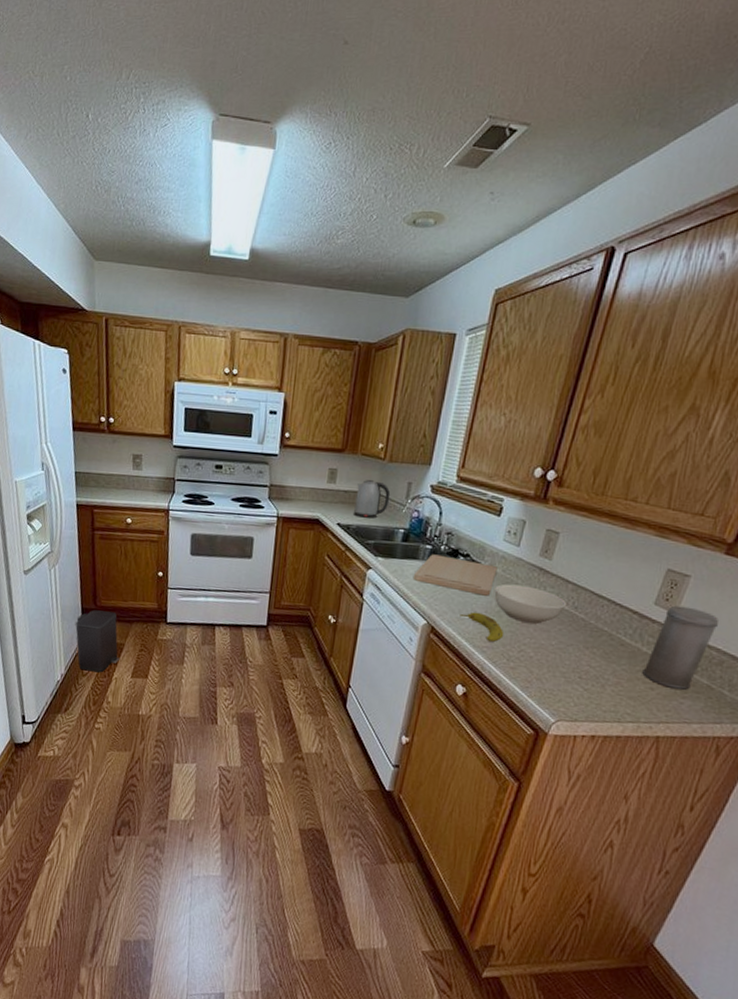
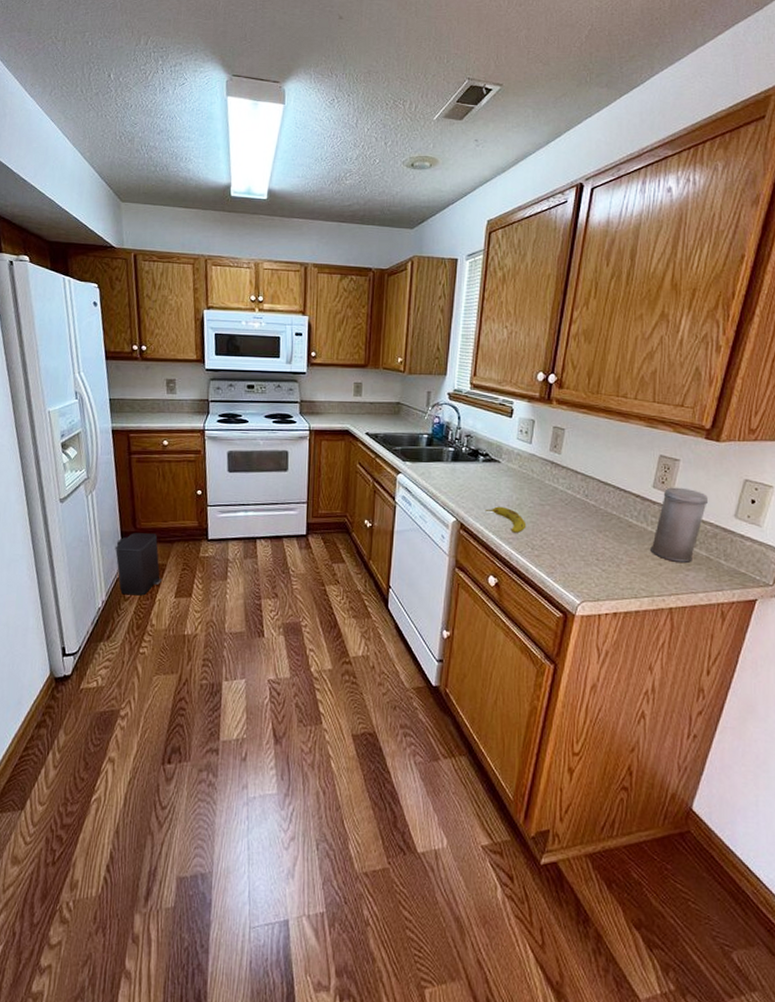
kettle: present [354,479,391,519] -> none [381,390,413,426]
cutting board: present [414,554,498,596] -> none [440,456,514,491]
bowl: present [494,583,566,625] -> none [514,478,577,514]

